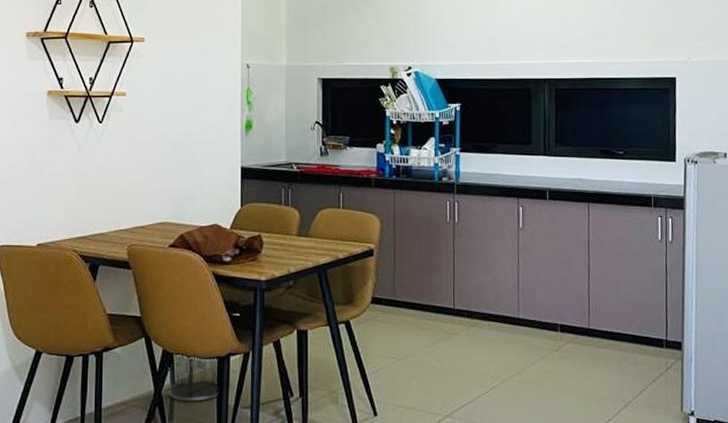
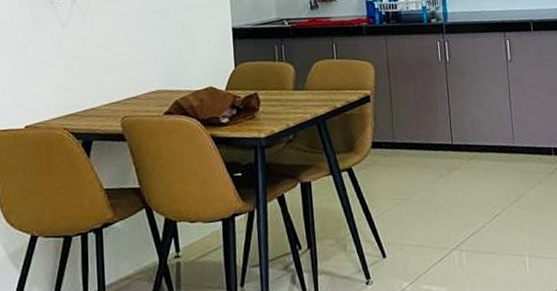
waste bin: present [168,353,220,402] -> none [172,219,227,268]

